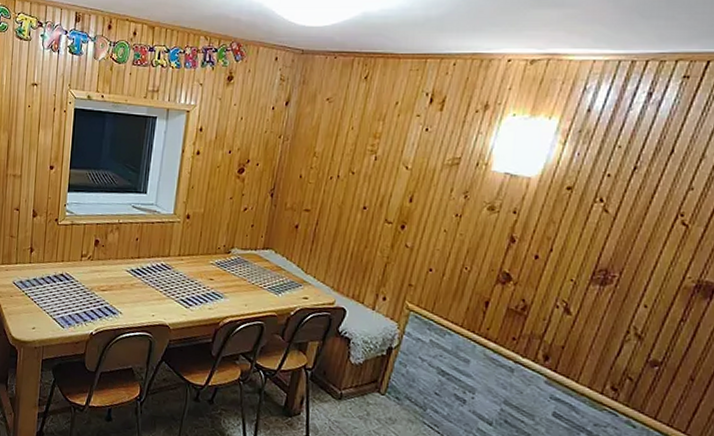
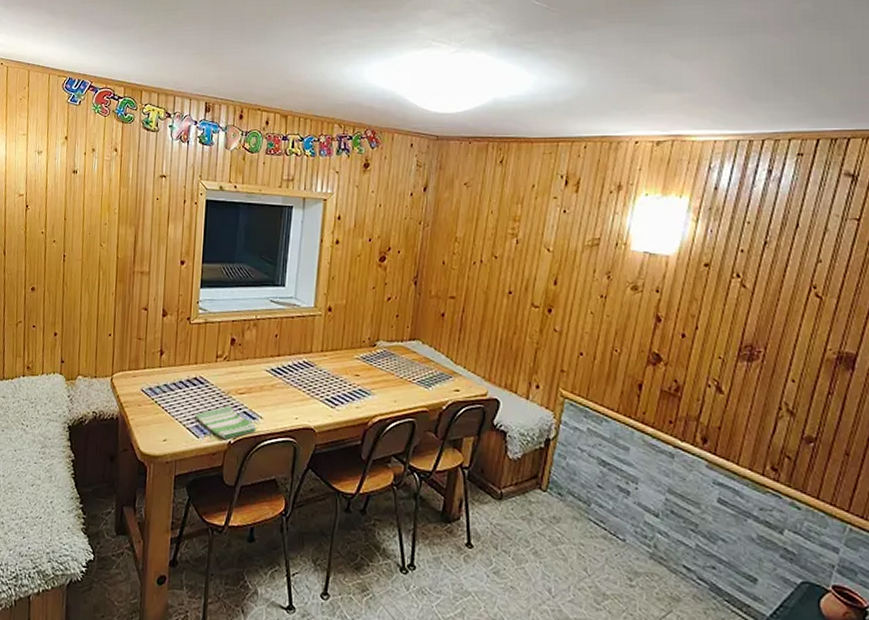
dish towel: none [61,301,116,330] -> present [195,406,256,439]

